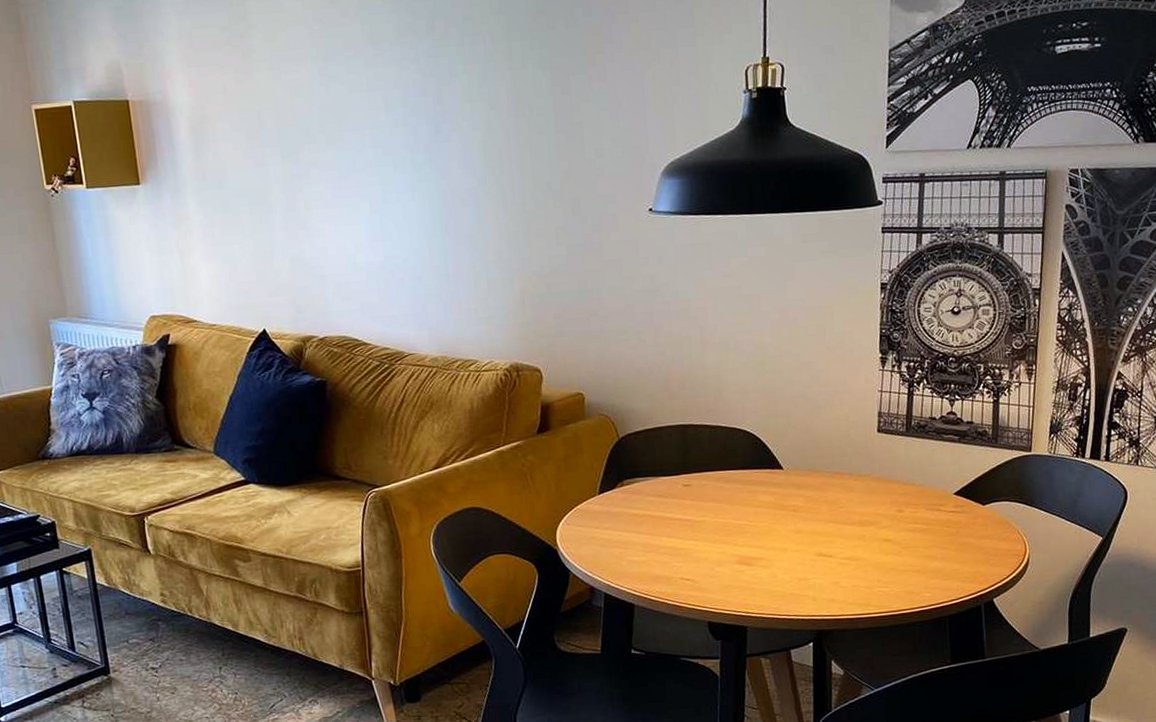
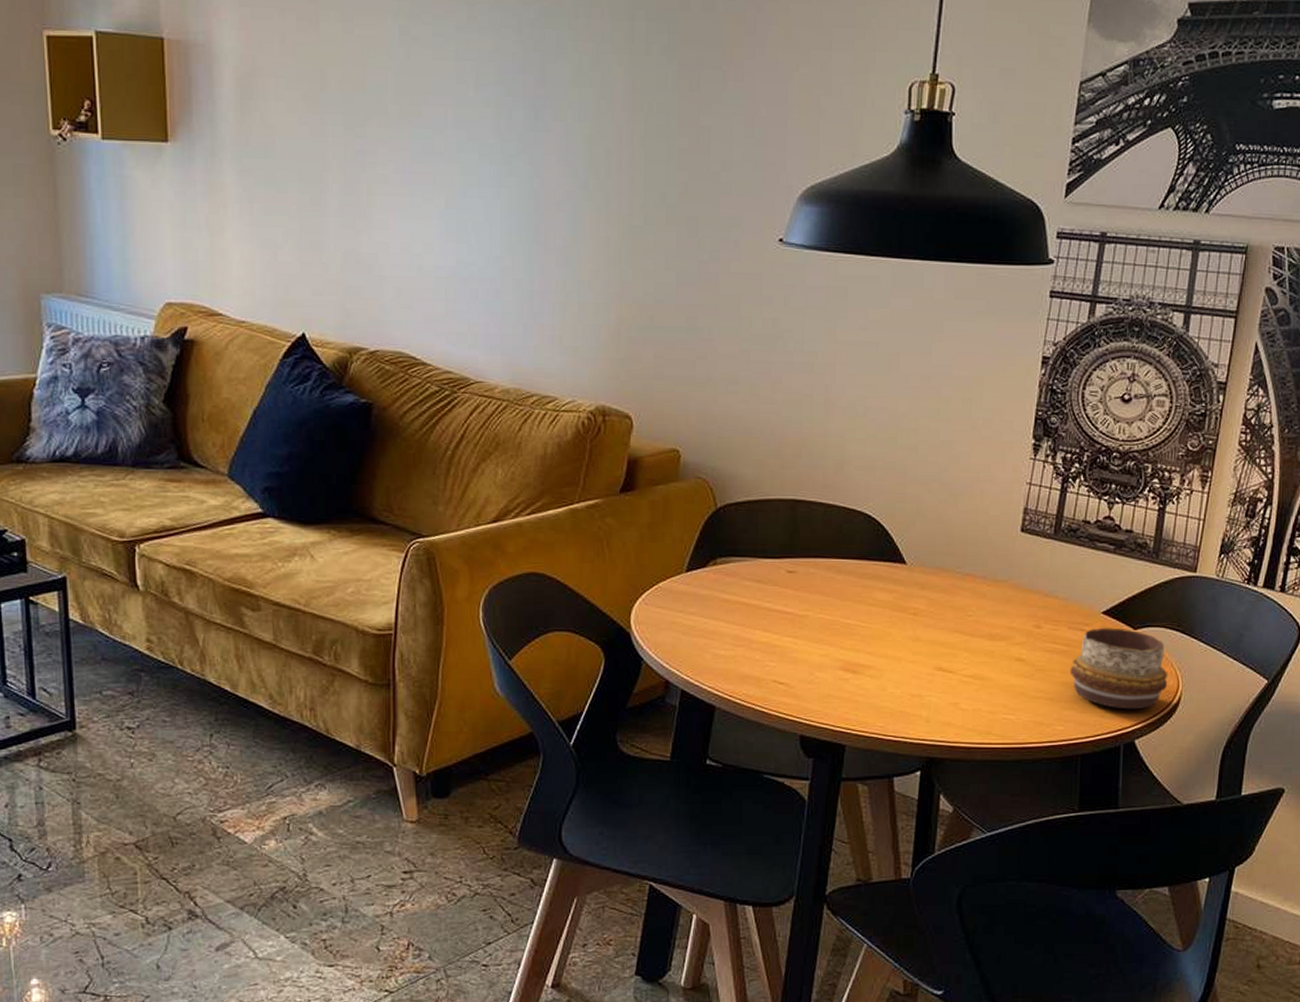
decorative bowl: none [931,505,1017,574] -> present [1069,627,1168,710]

